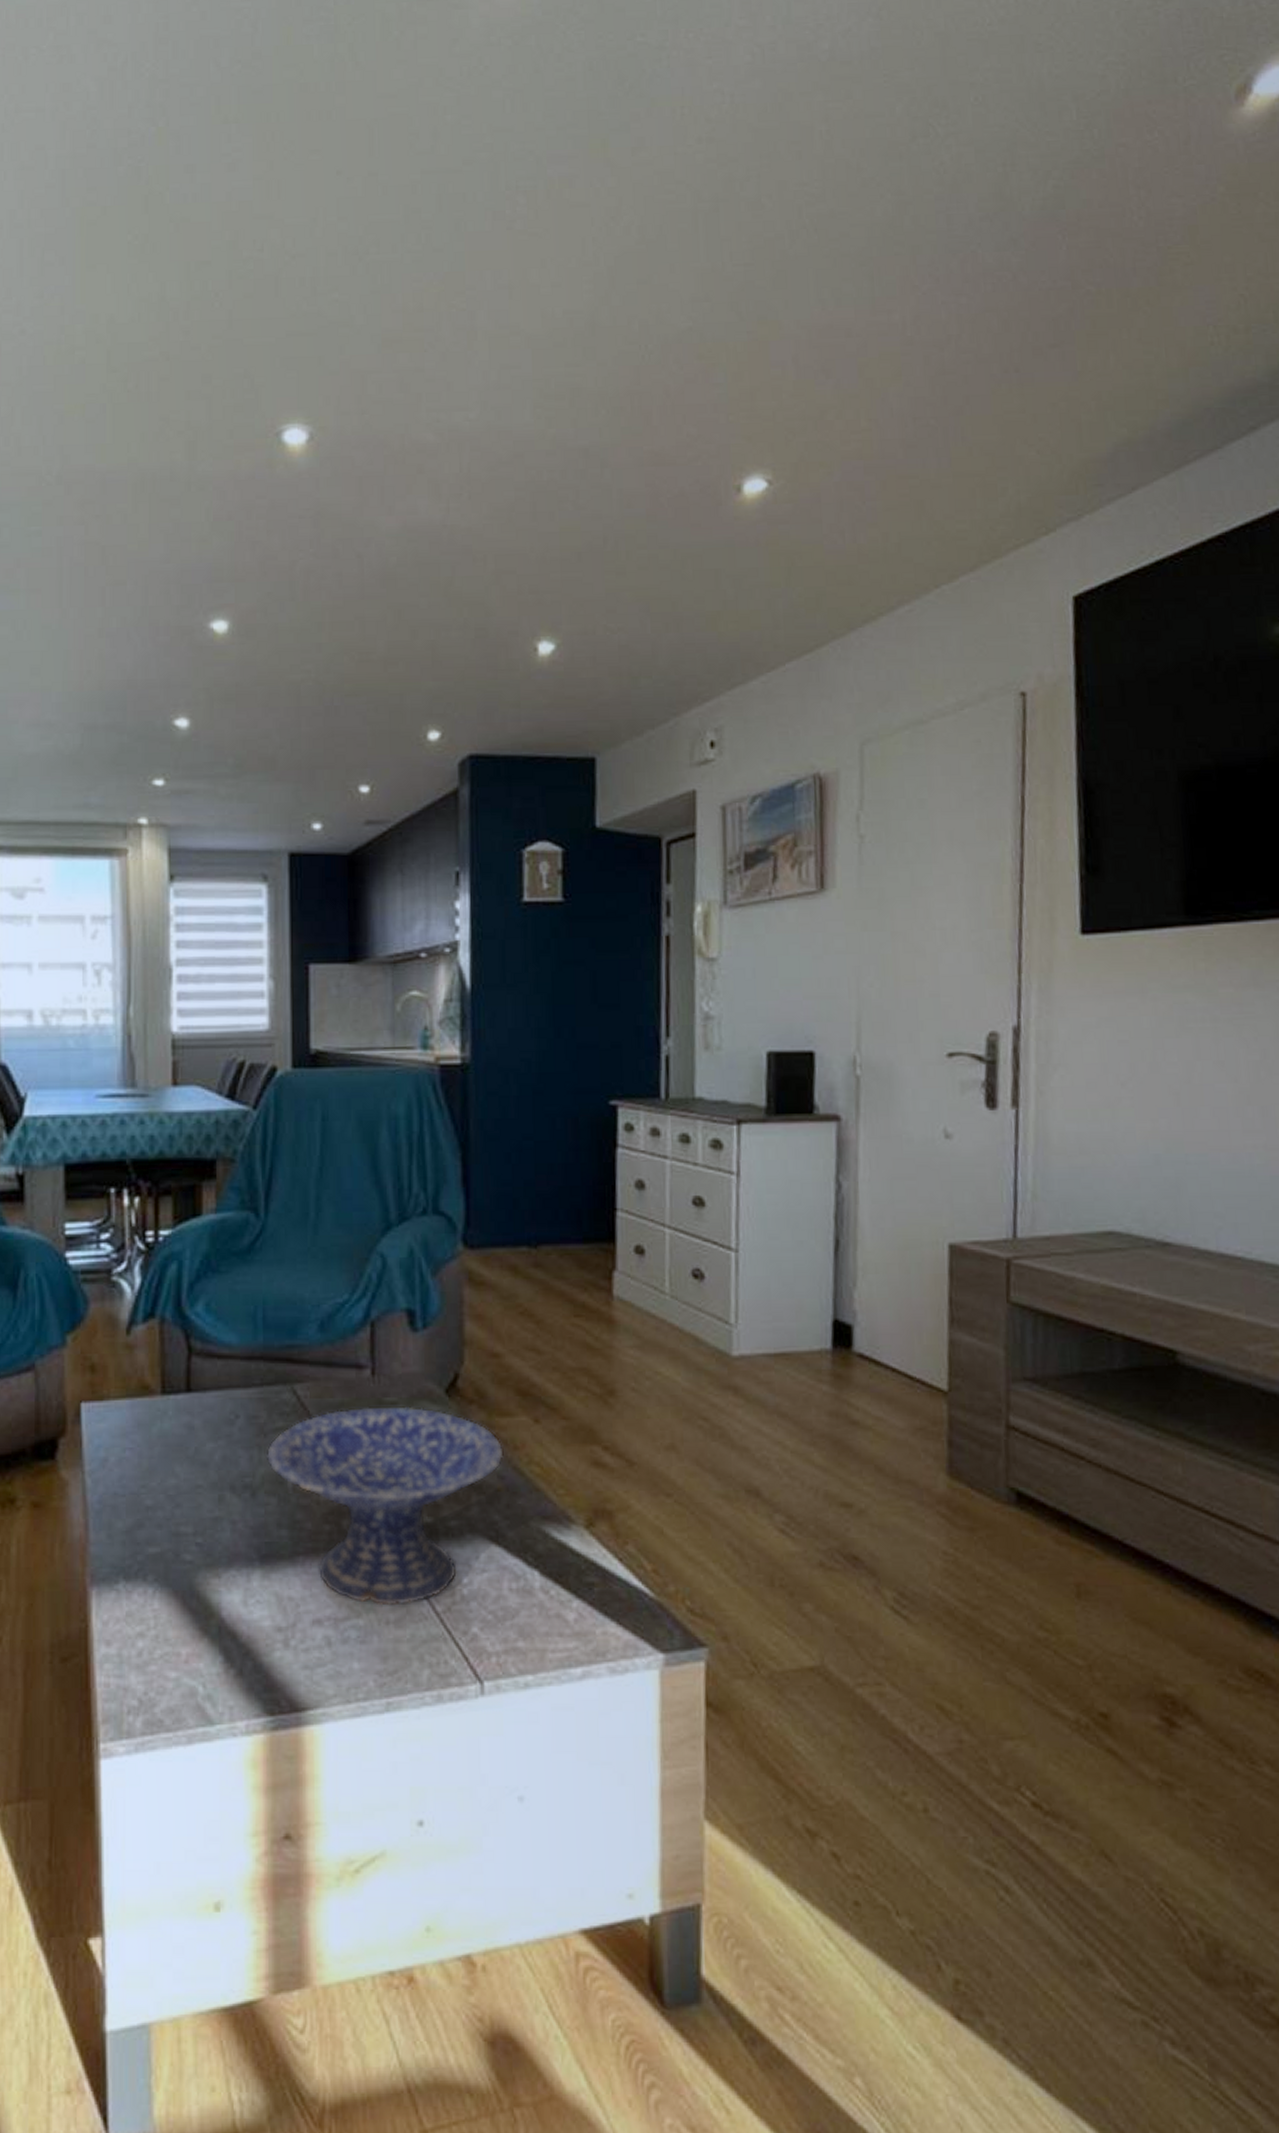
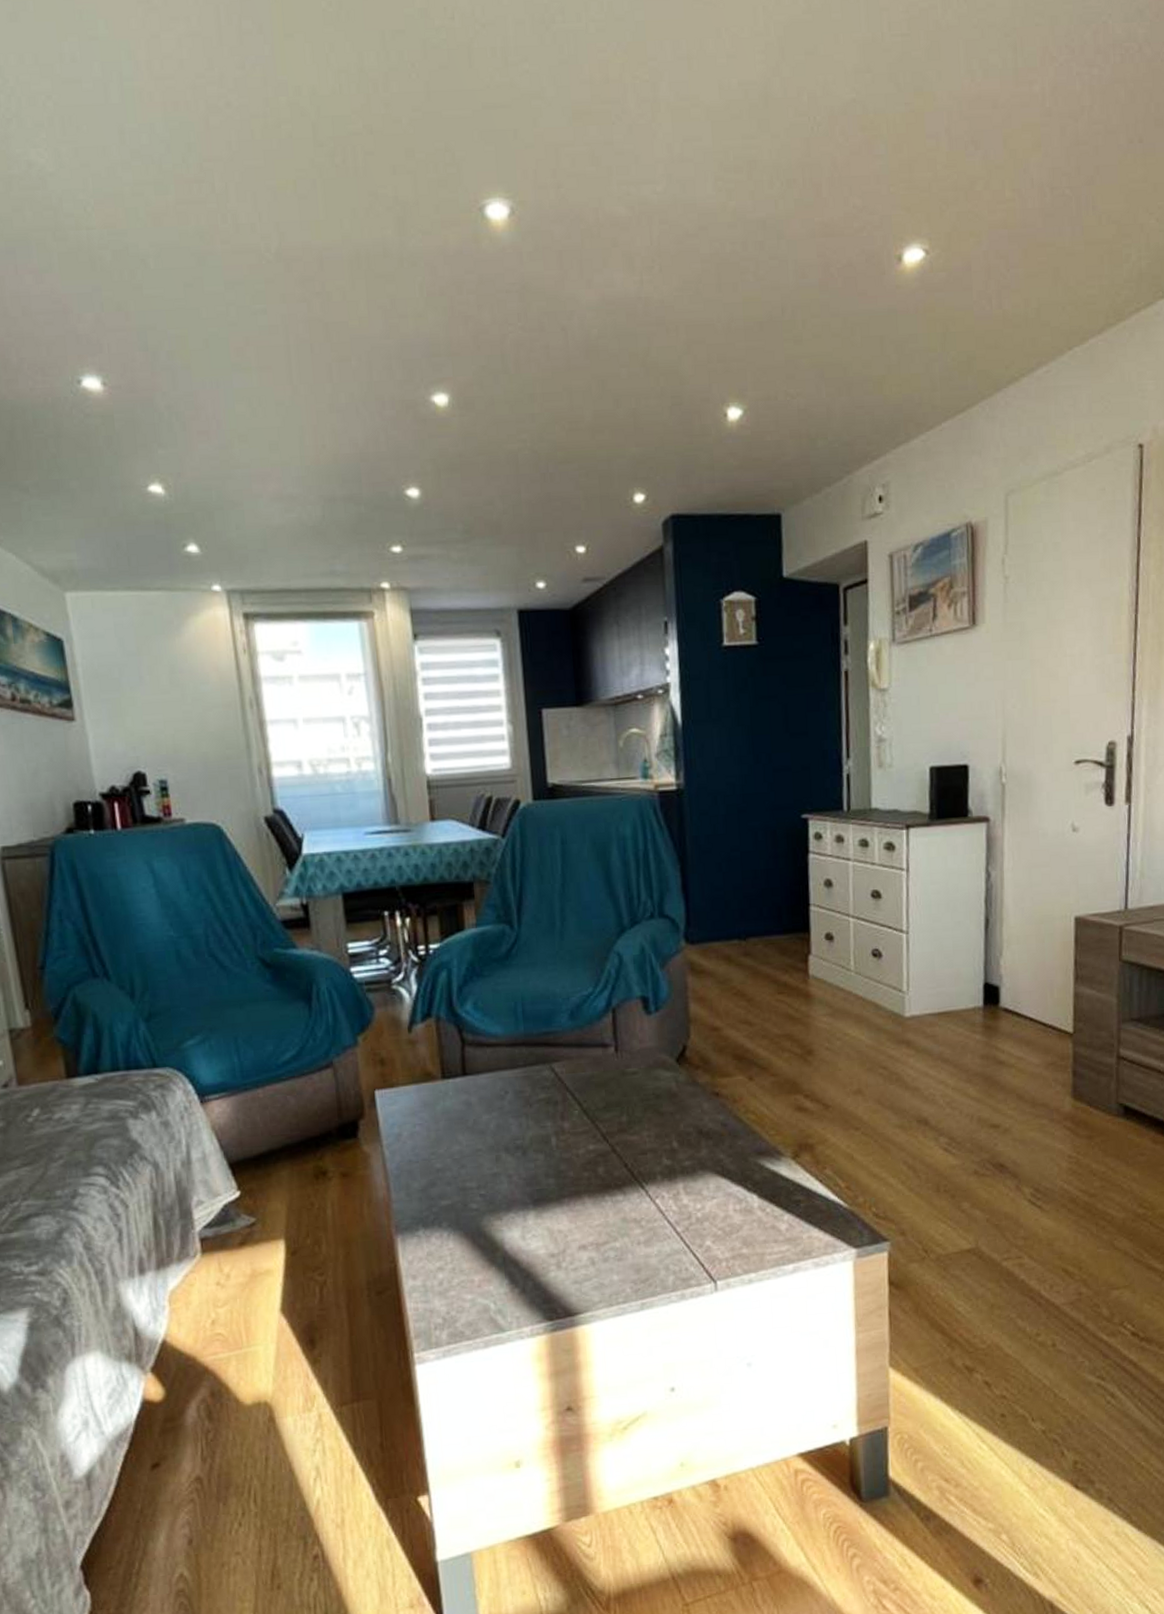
decorative bowl: present [265,1406,504,1606] -> none [532,1075,726,1231]

